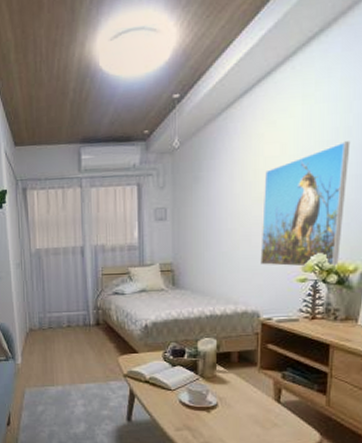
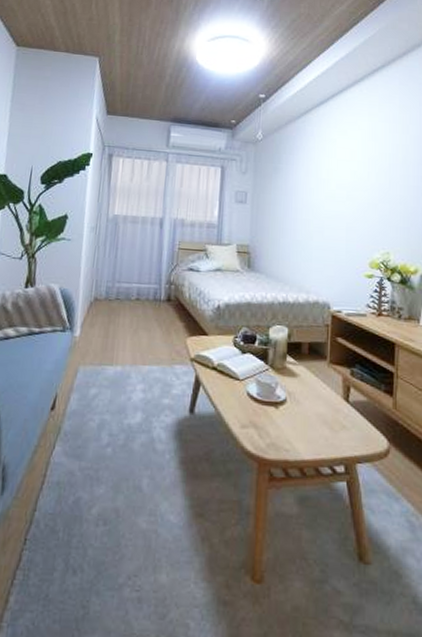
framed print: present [260,141,351,267] -> none [332,156,408,266]

